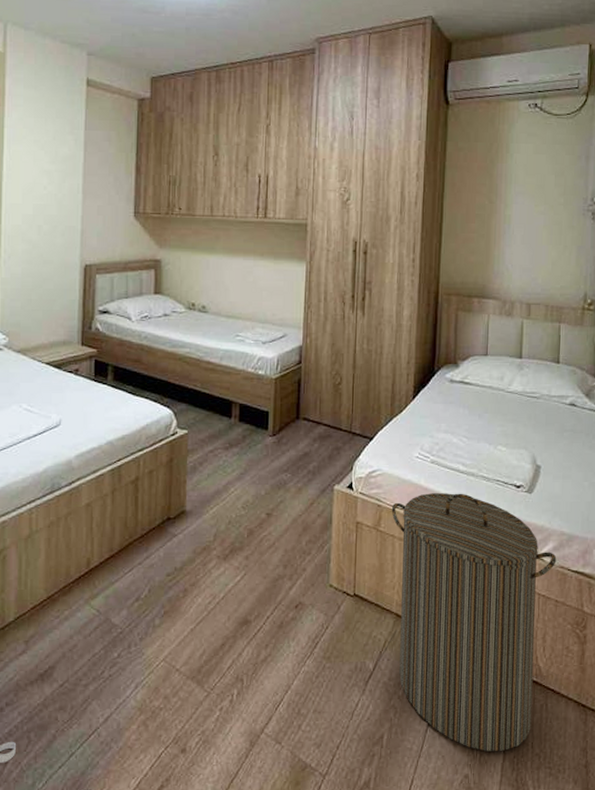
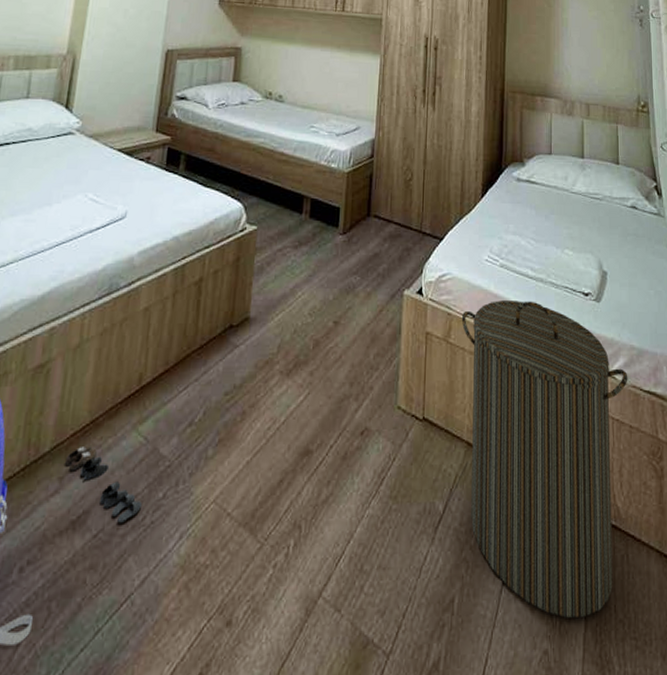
shoe: none [29,615,99,677] -> present [65,443,142,524]

